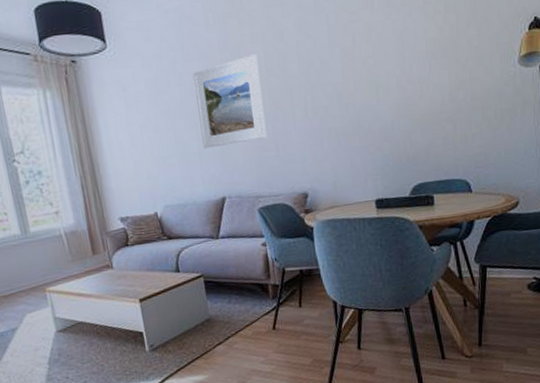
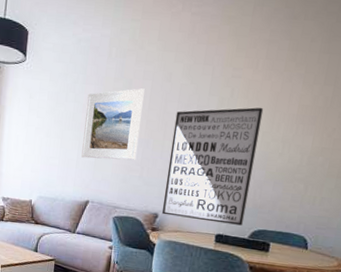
wall art: none [299,50,401,192] -> present [162,107,264,226]

